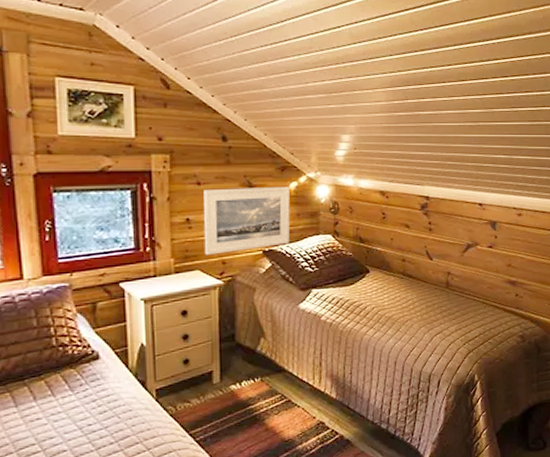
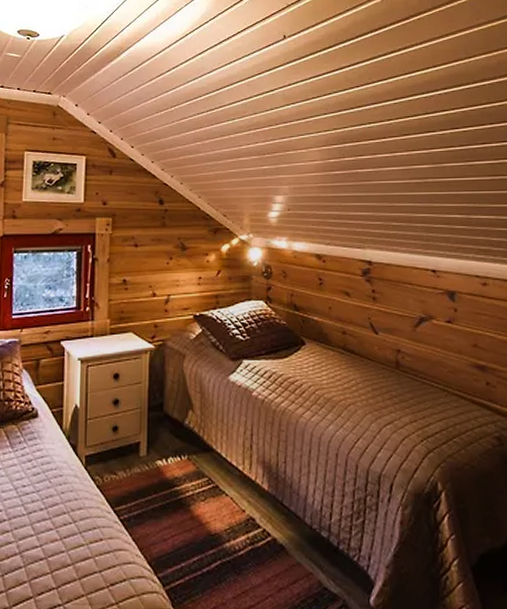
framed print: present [203,187,290,255] -> none [138,249,222,317]

